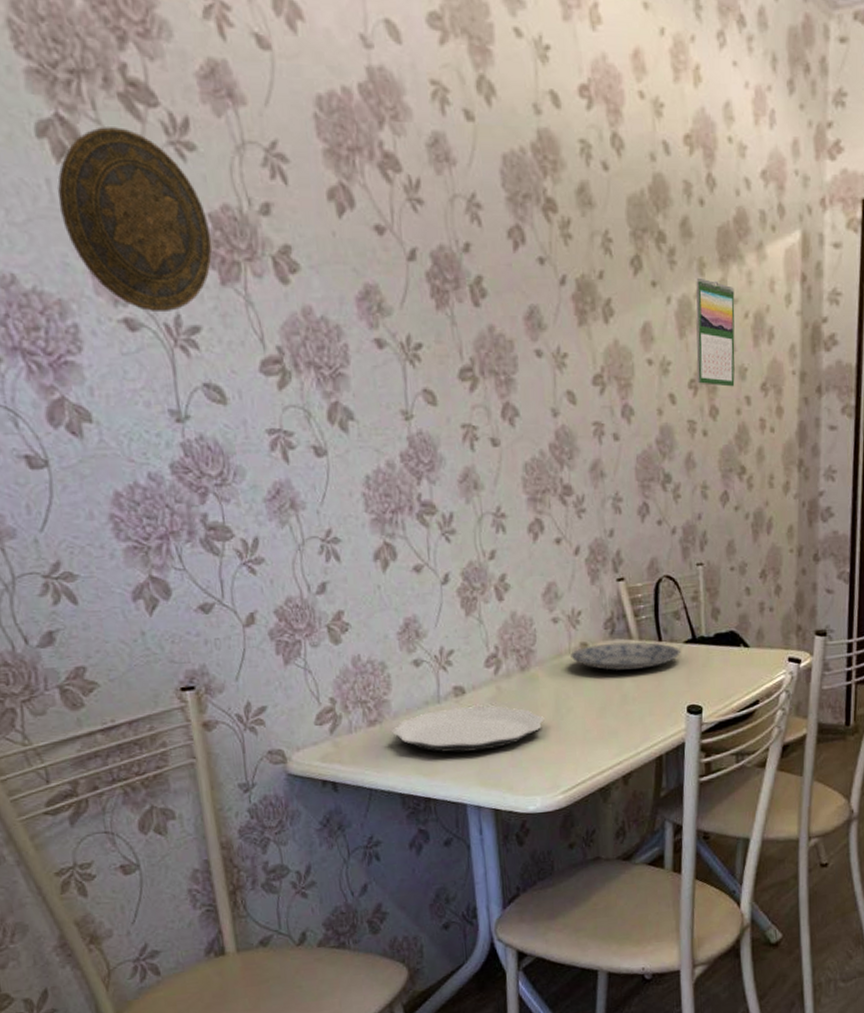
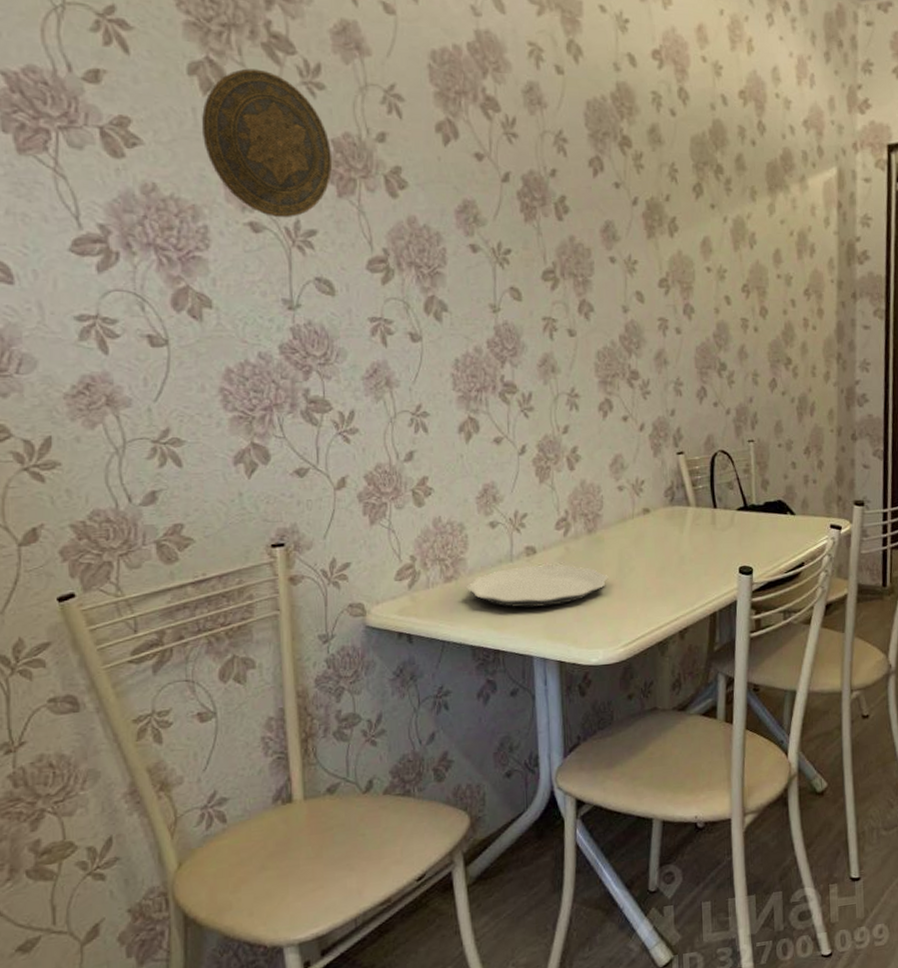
plate: present [570,641,680,672] -> none [634,508,733,535]
calendar: present [696,277,735,387] -> none [748,202,782,291]

